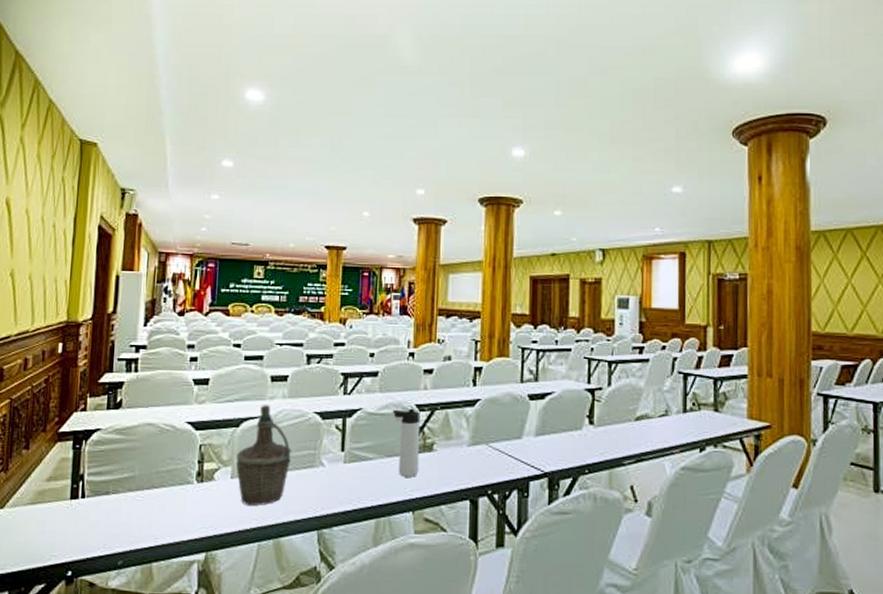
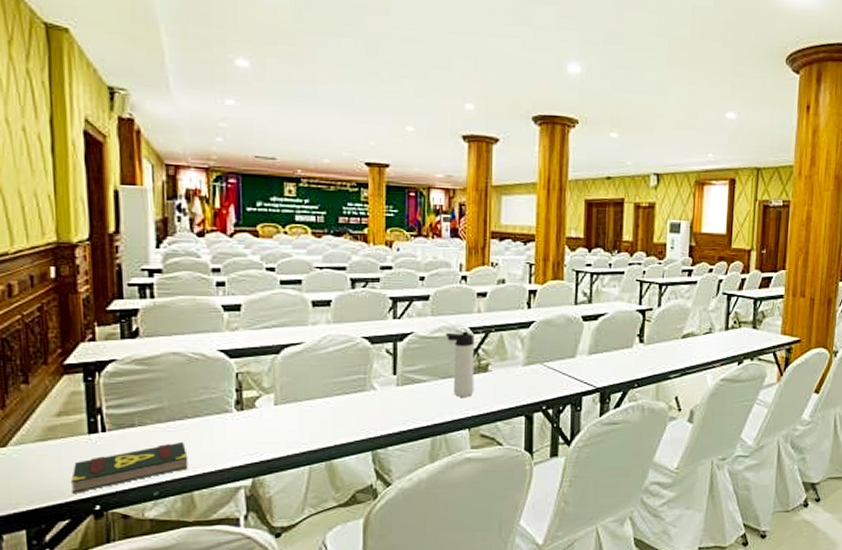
book: none [50,511,151,559] -> present [71,441,188,495]
bottle: present [236,405,292,506] -> none [279,331,341,432]

